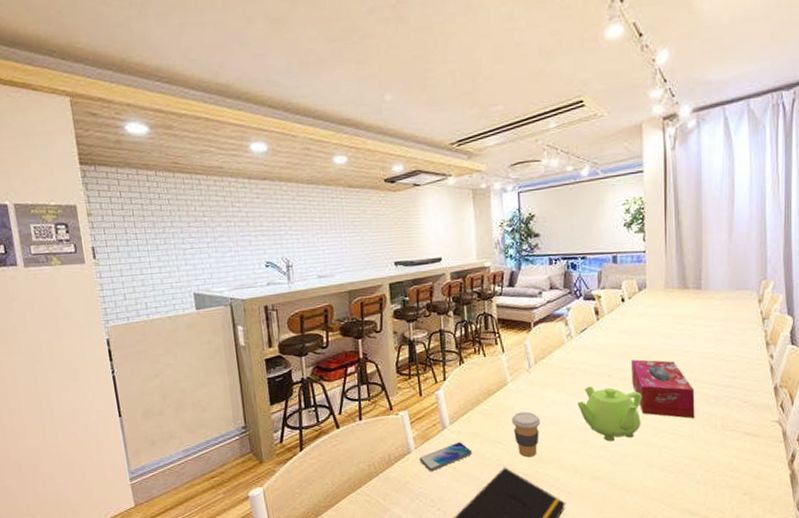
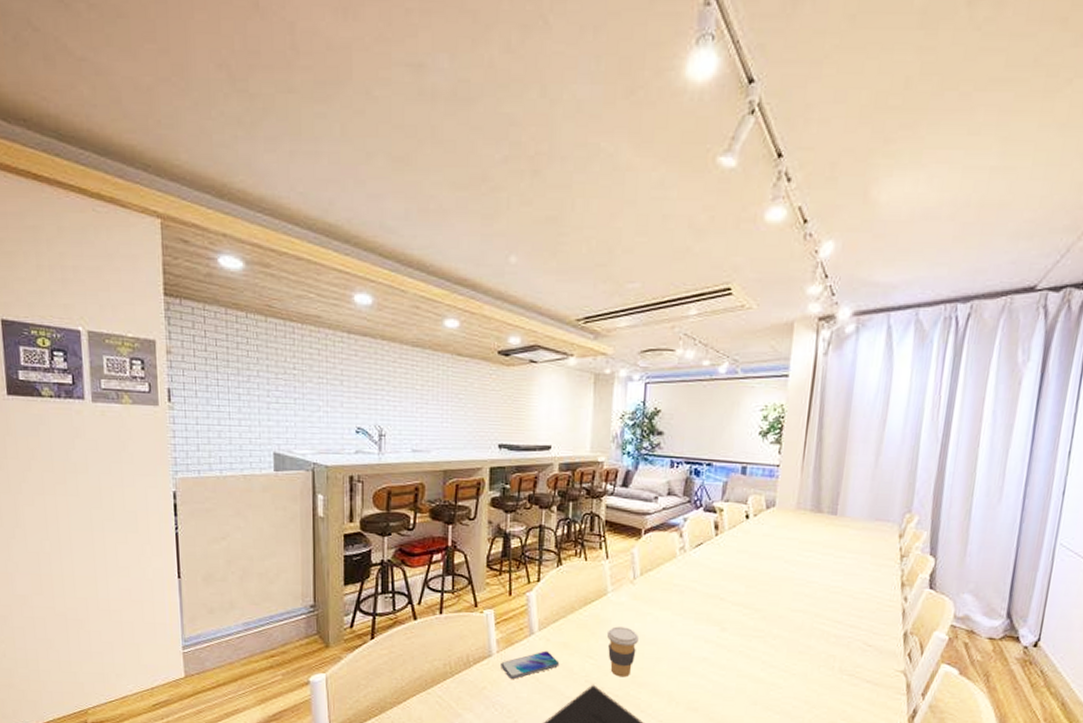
teapot: present [577,386,642,442] -> none [682,607,755,671]
tissue box: present [631,359,695,418] -> none [746,584,815,656]

